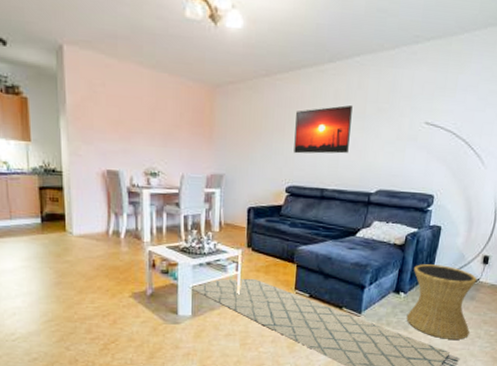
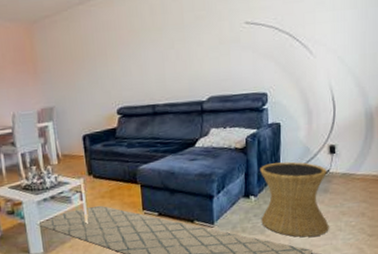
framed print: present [294,105,353,154] -> none [115,19,173,75]

